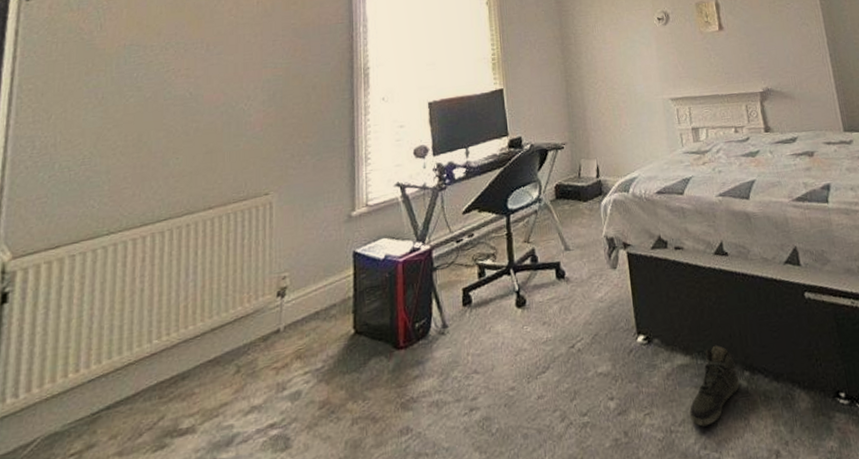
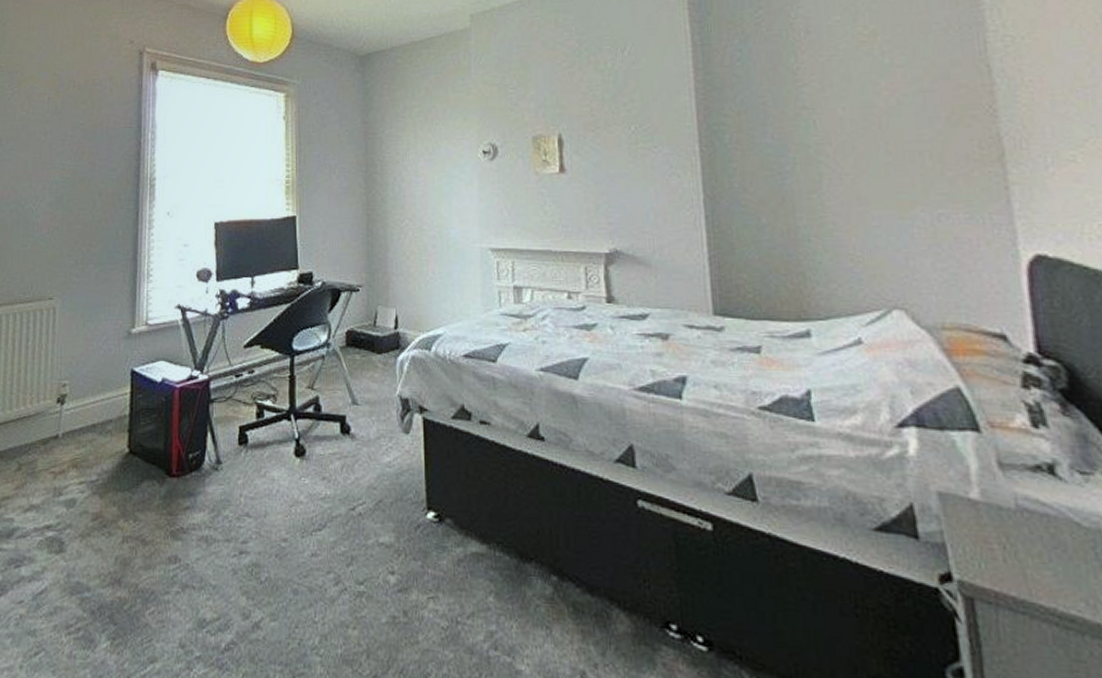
sneaker: present [689,344,739,427] -> none [481,539,544,626]

